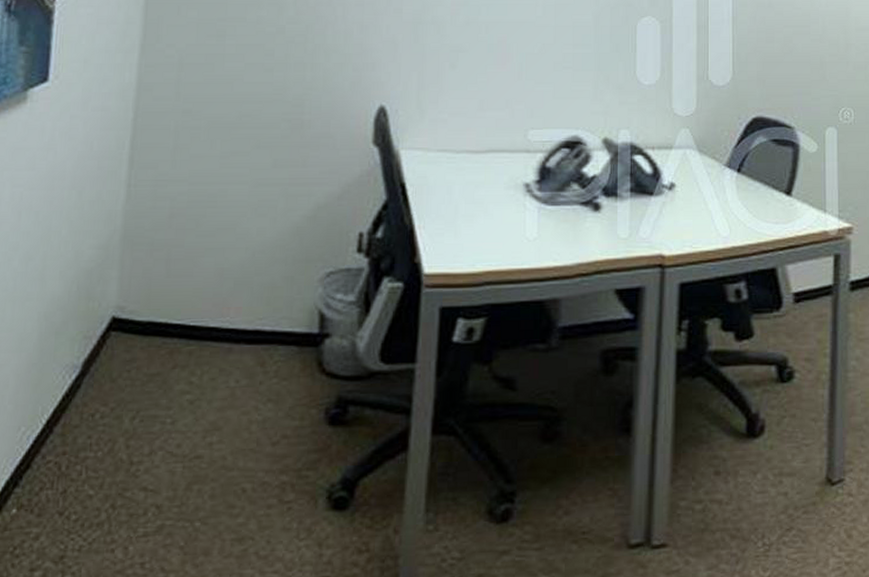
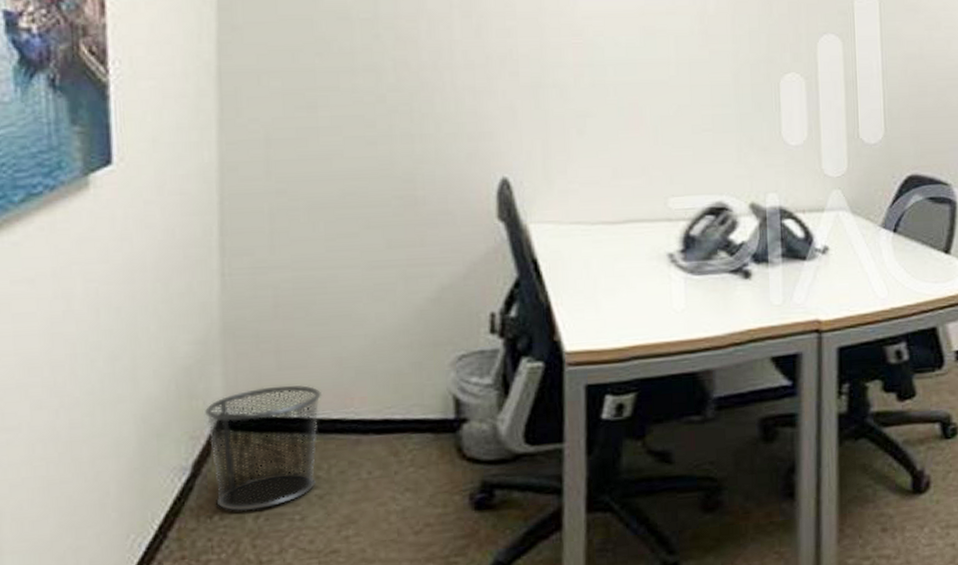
waste bin: none [99,292,203,412] -> present [205,385,323,512]

